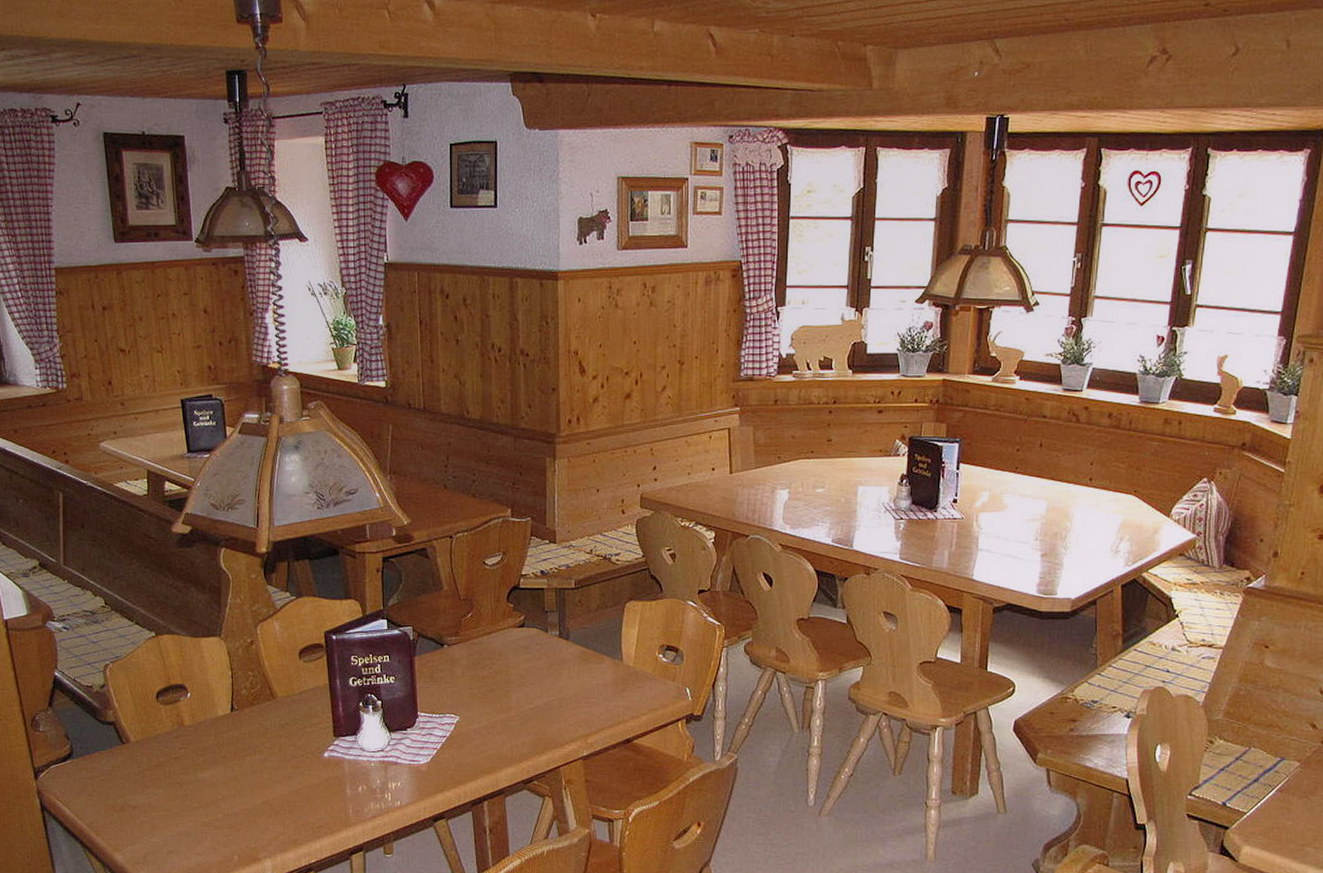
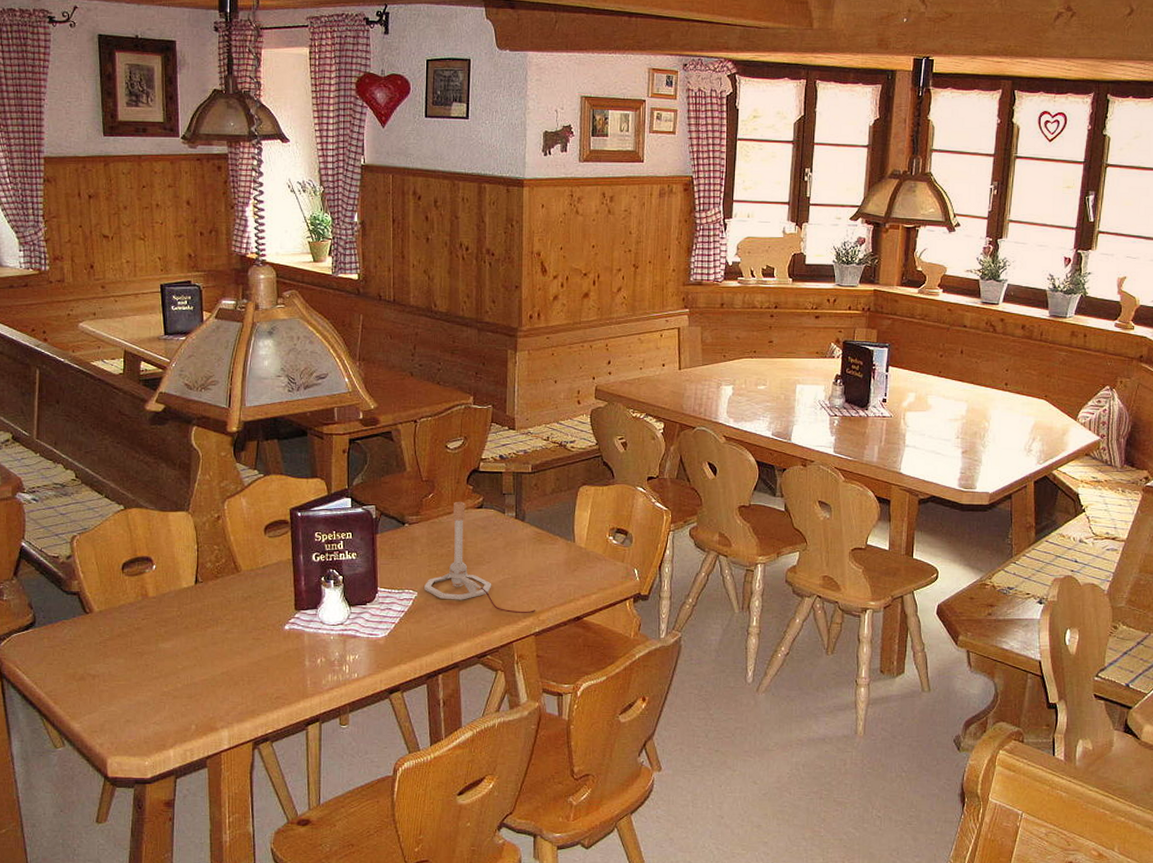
lamp base: none [466,620,583,736] -> present [424,501,536,613]

